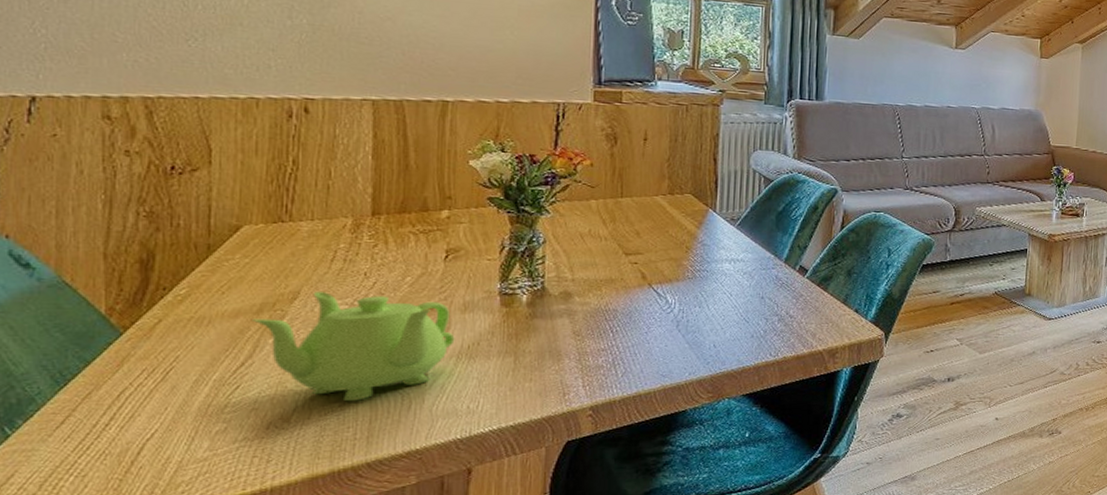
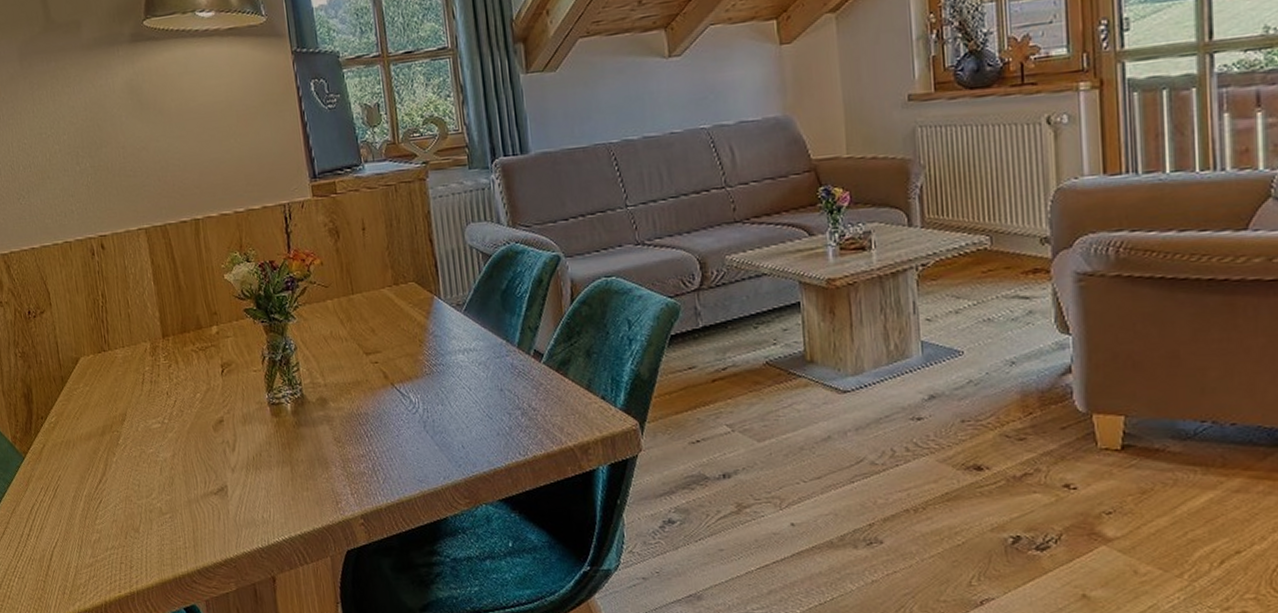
teapot: present [252,292,455,401] -> none [99,413,242,512]

